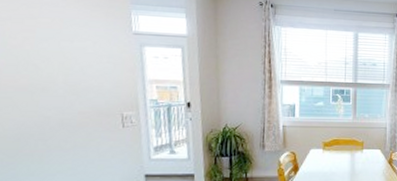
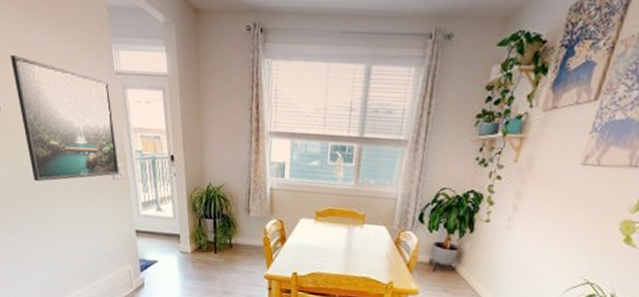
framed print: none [11,15,131,135] -> present [10,55,120,182]

